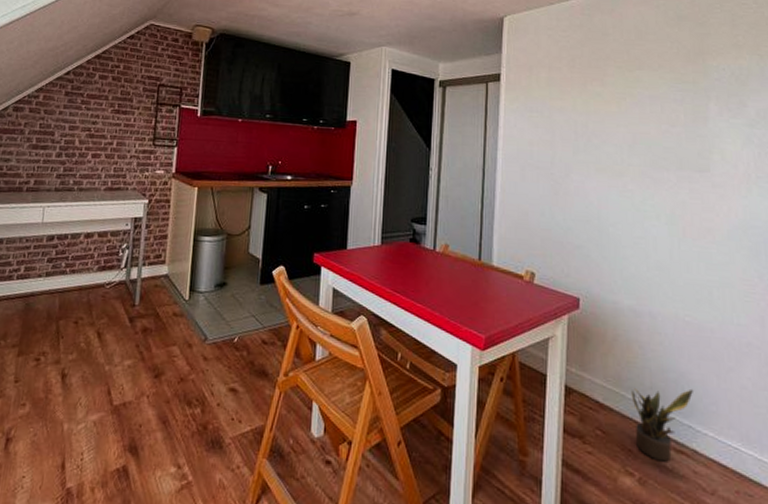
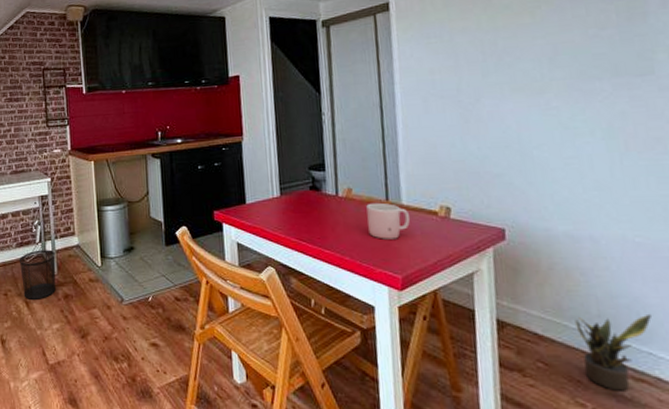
waste bin: none [97,276,140,331] -> present [19,250,56,299]
mug: none [459,261,499,299] -> present [366,202,411,240]

